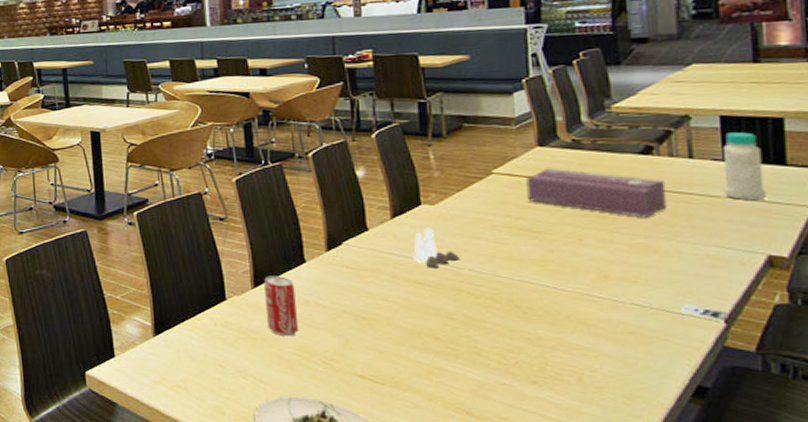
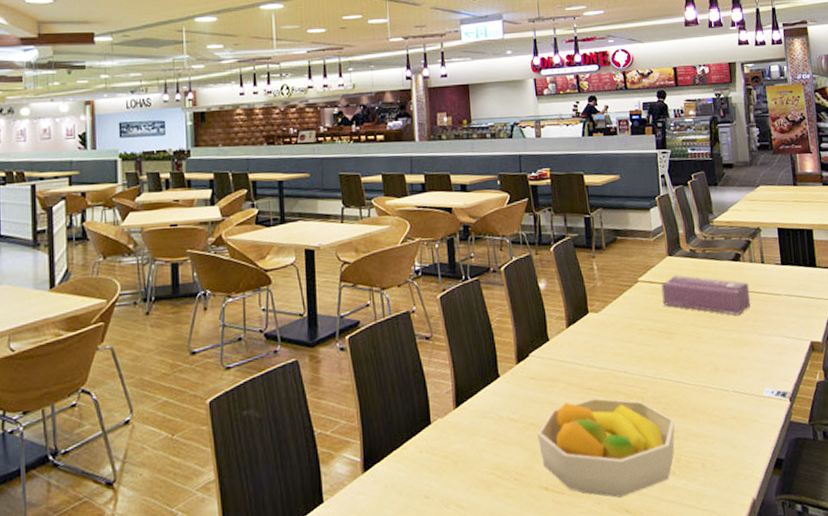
beverage can: present [263,276,298,337] -> none [463,393,494,457]
fruit bowl: none [350,293,540,398] -> present [536,397,675,498]
salt and pepper shaker set: present [413,227,460,268] -> none [584,334,618,373]
bottle: present [722,132,767,201] -> none [780,241,807,297]

